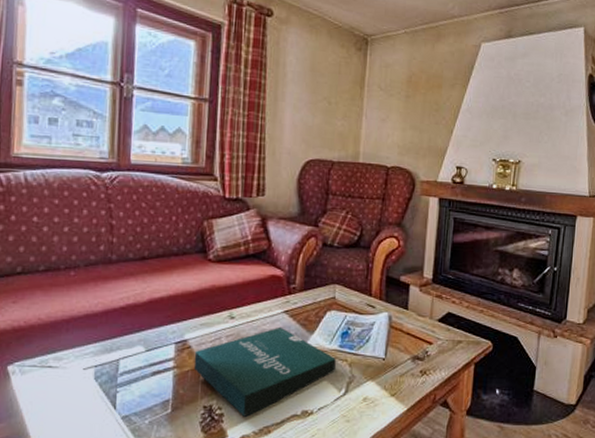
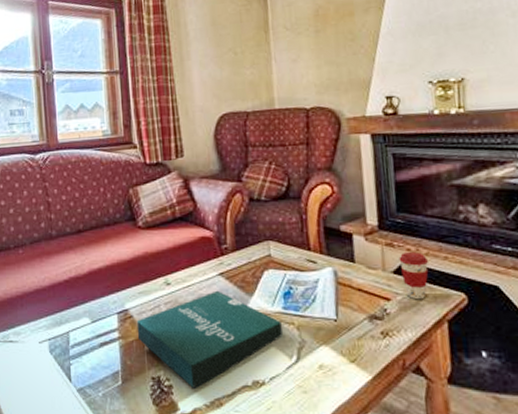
coffee cup: none [444,303,468,345] -> present [399,251,429,300]

